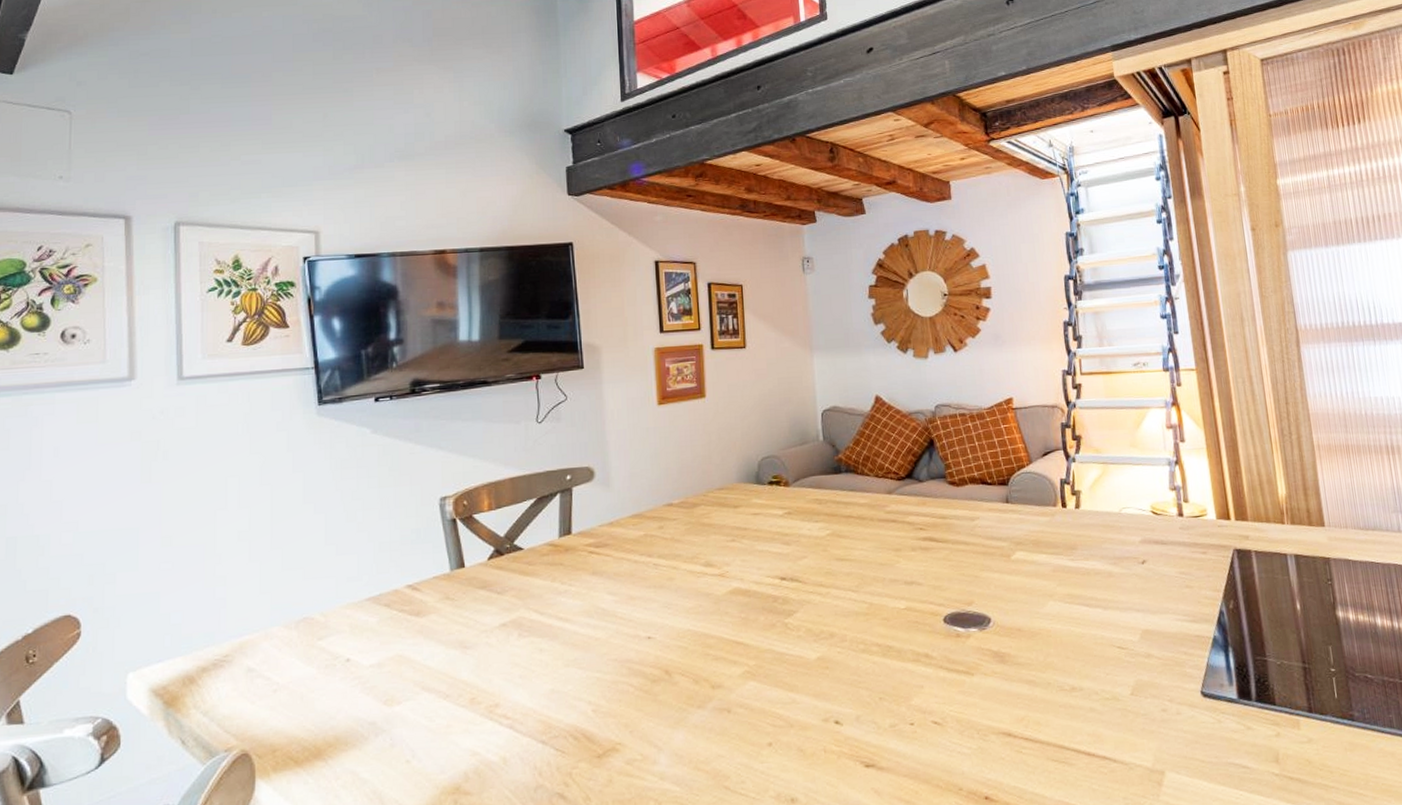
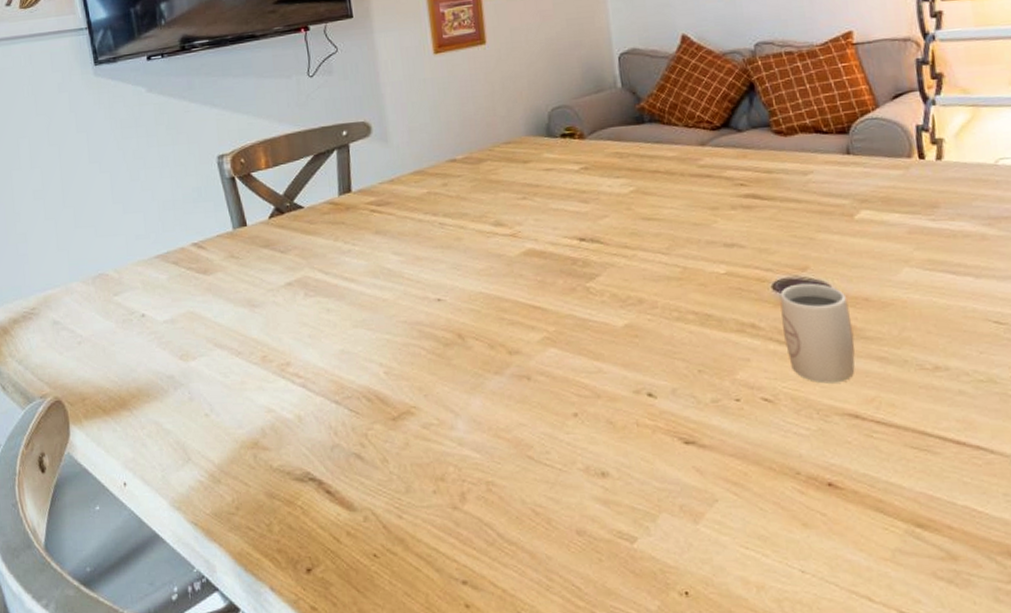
mug: none [949,616,1009,706] -> present [779,283,855,384]

